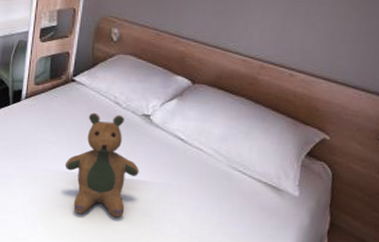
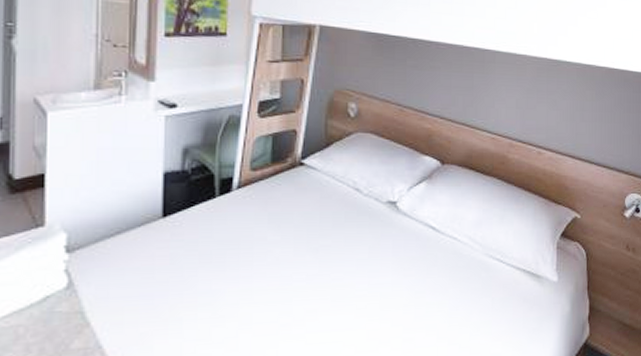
teddy bear: present [65,112,139,217] -> none [291,202,386,333]

